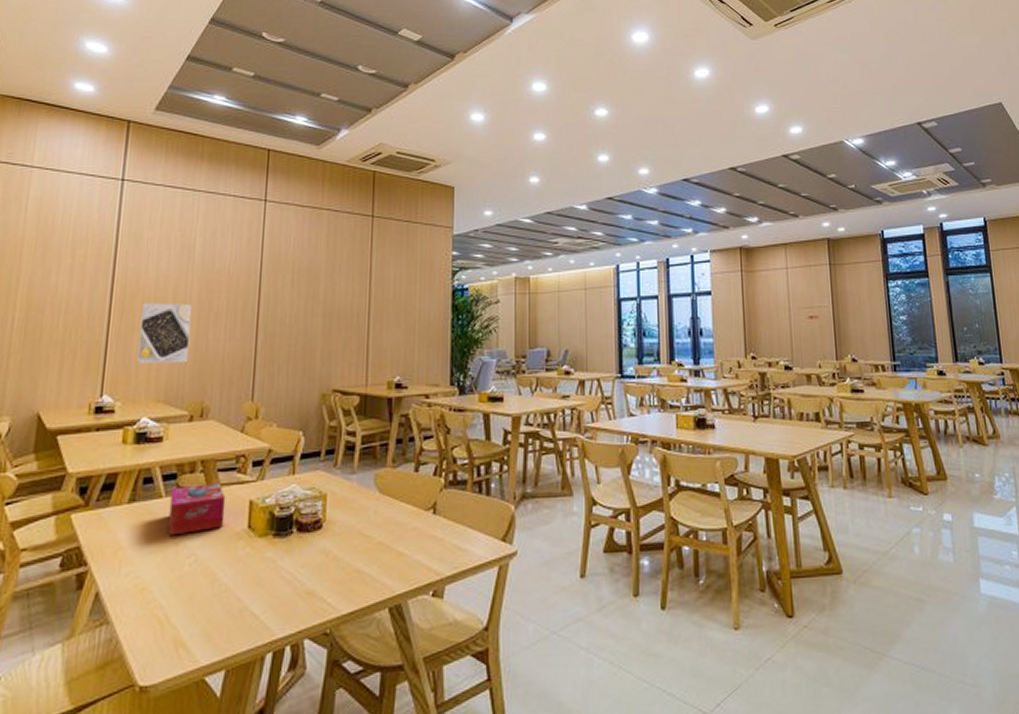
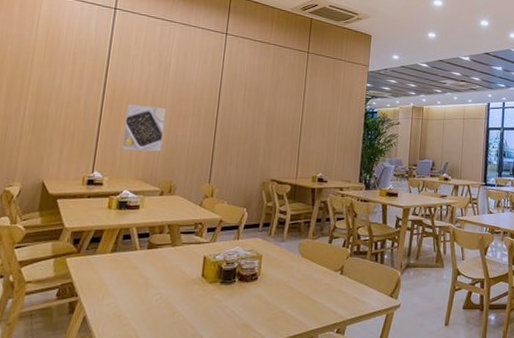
tissue box: present [168,482,226,536] -> none [141,241,186,279]

